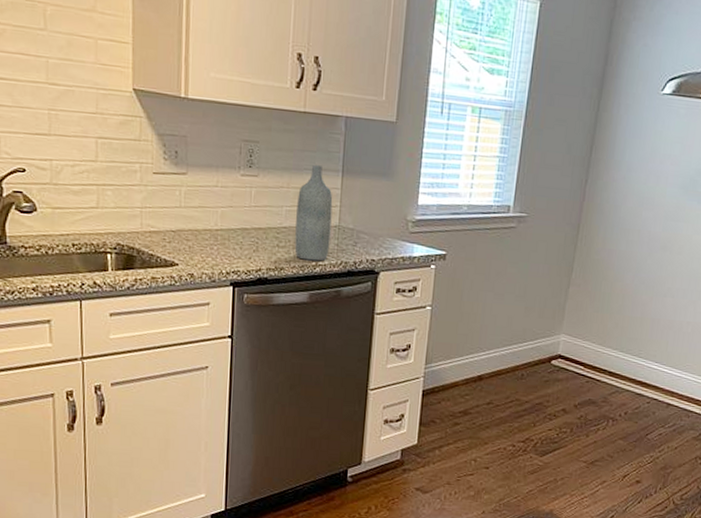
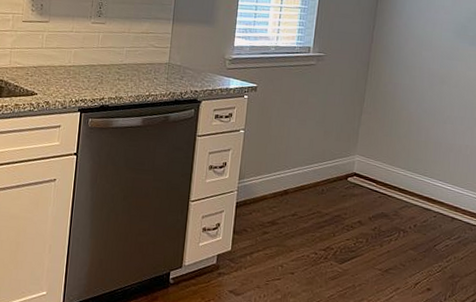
bottle: present [294,164,333,261] -> none [132,14,165,92]

